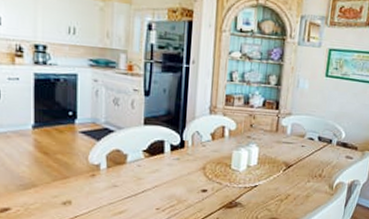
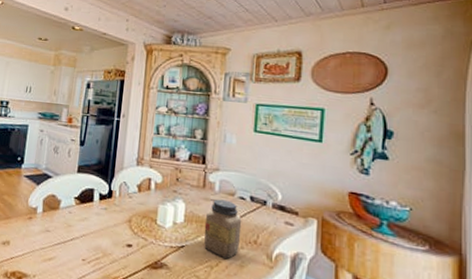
jar: none [275,141,310,193] -> present [204,199,242,260]

